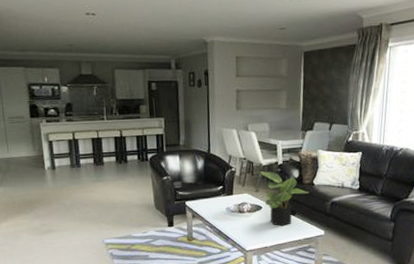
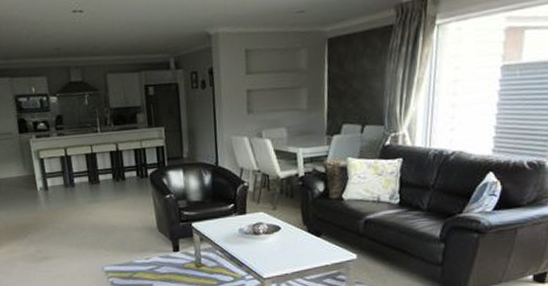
potted plant: present [259,170,309,226] -> none [276,184,338,249]

